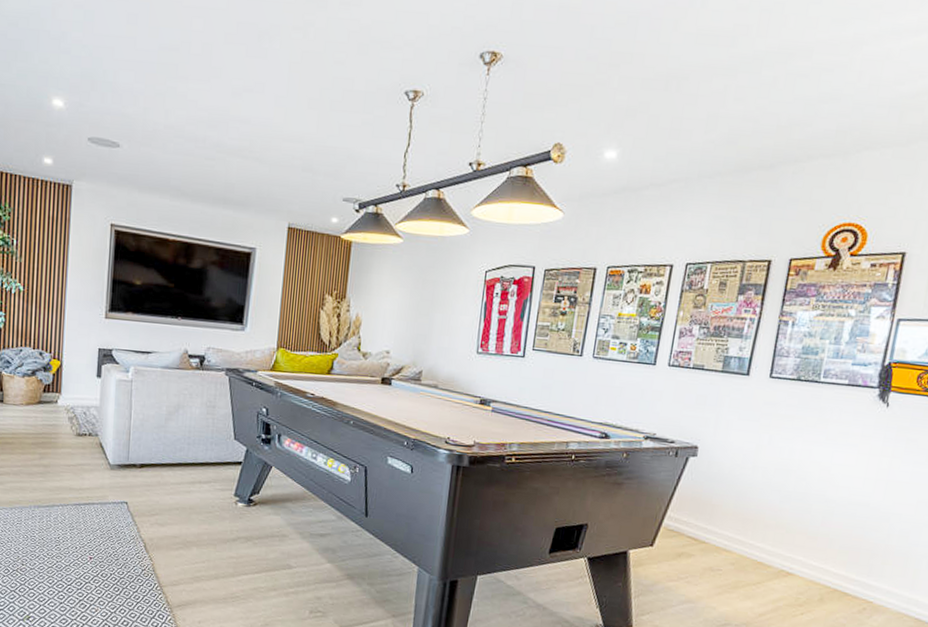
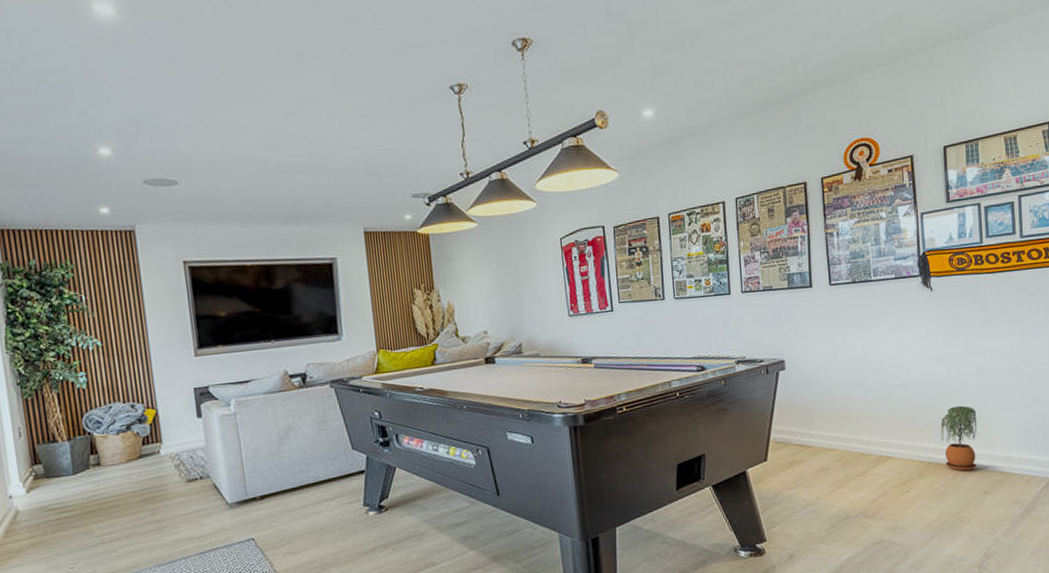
potted plant: none [853,536,905,608] -> present [940,405,977,471]

